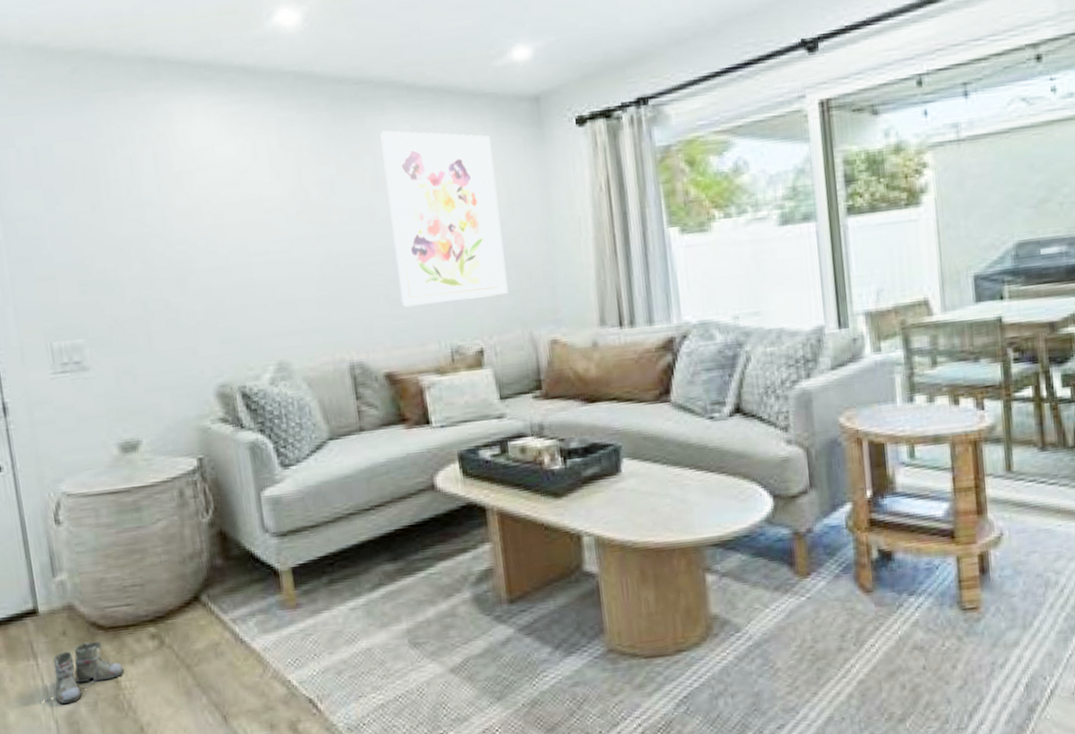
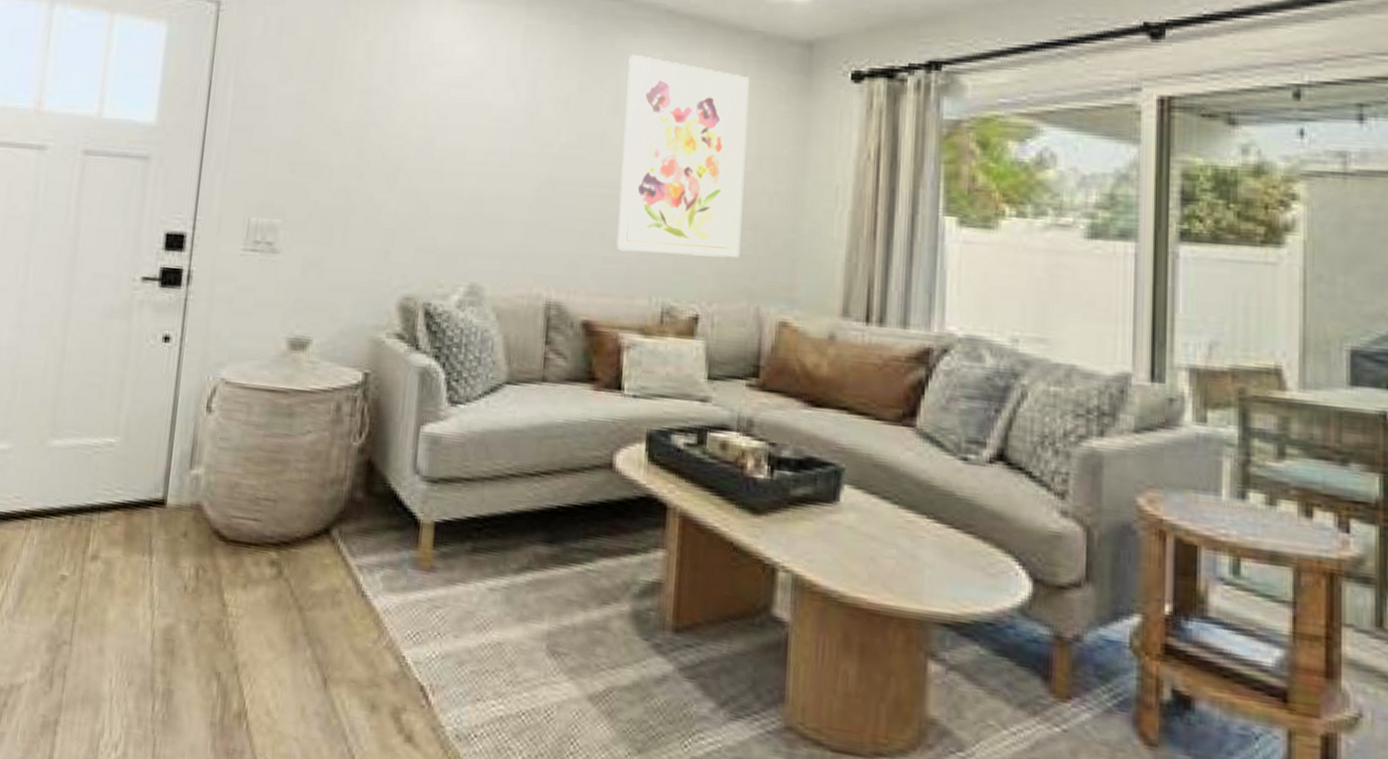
boots: present [45,641,124,704] -> none [148,550,234,617]

